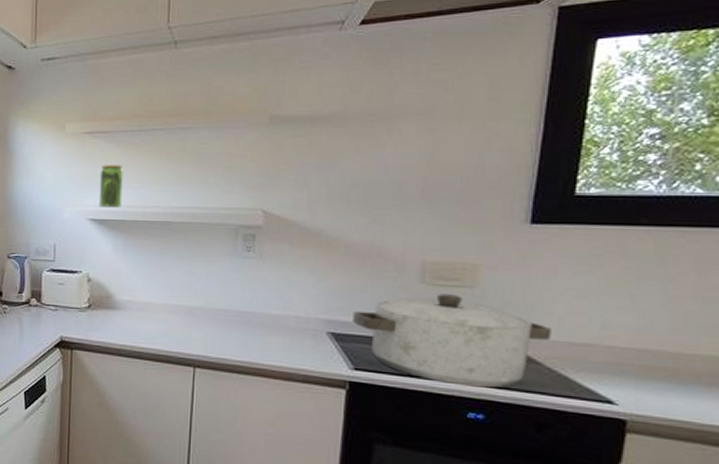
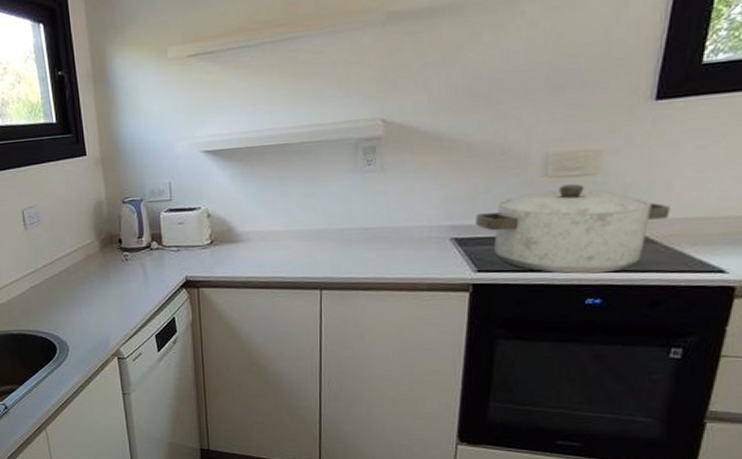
jar: present [98,165,123,208] -> none [209,87,236,137]

